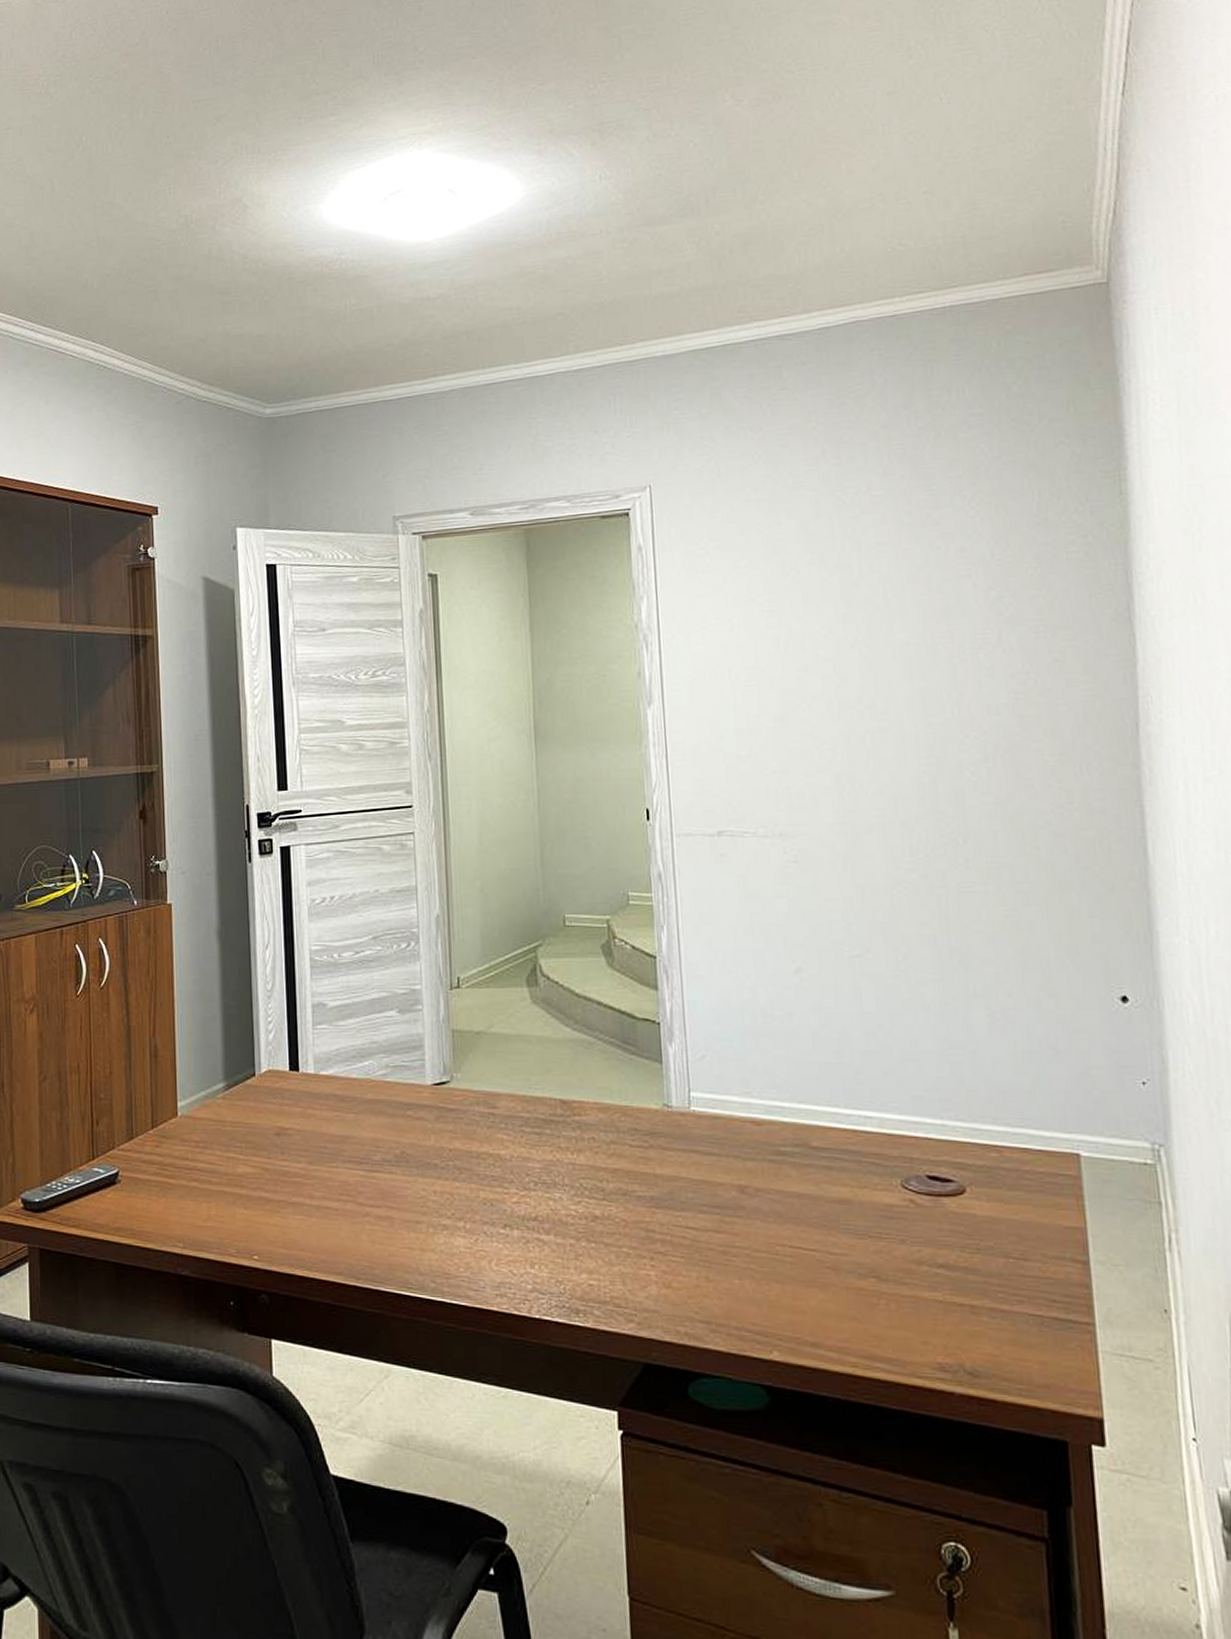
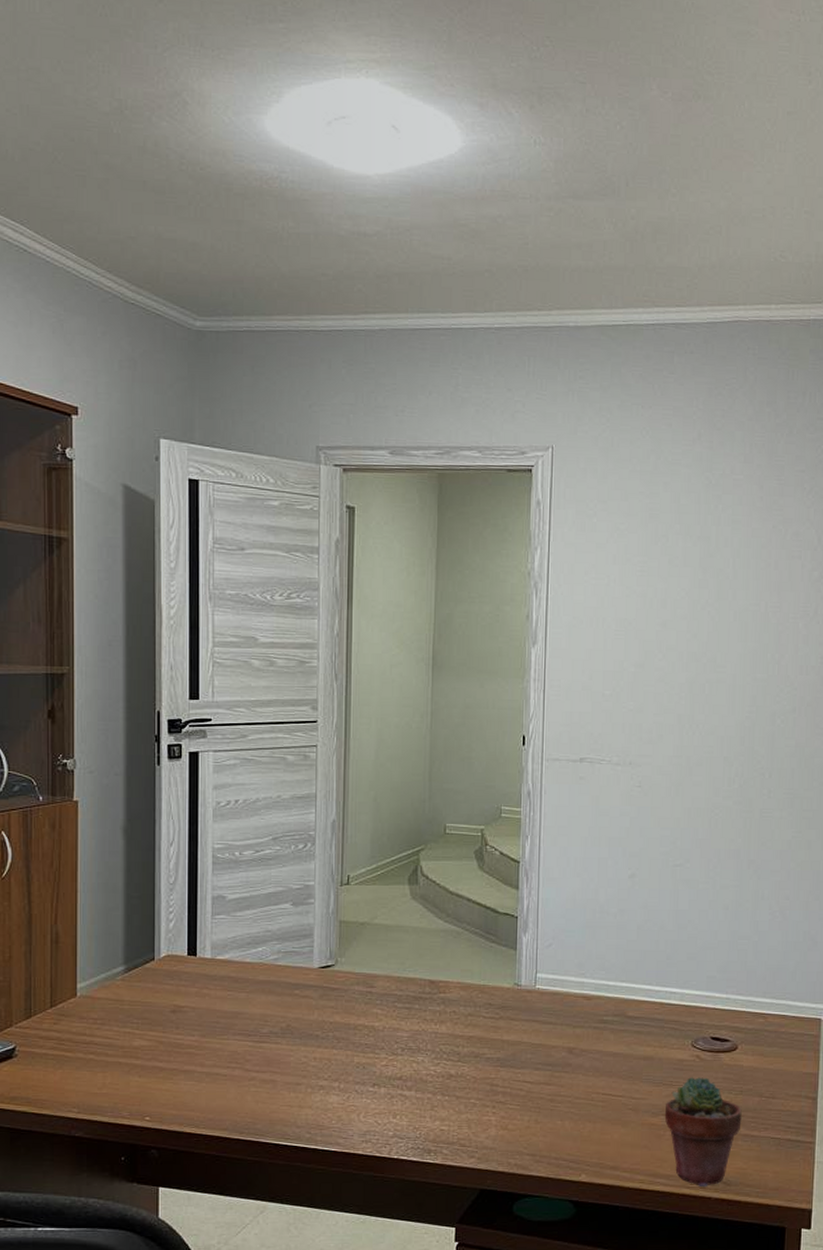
potted succulent: none [875,1228,984,1377] -> present [664,1077,742,1186]

